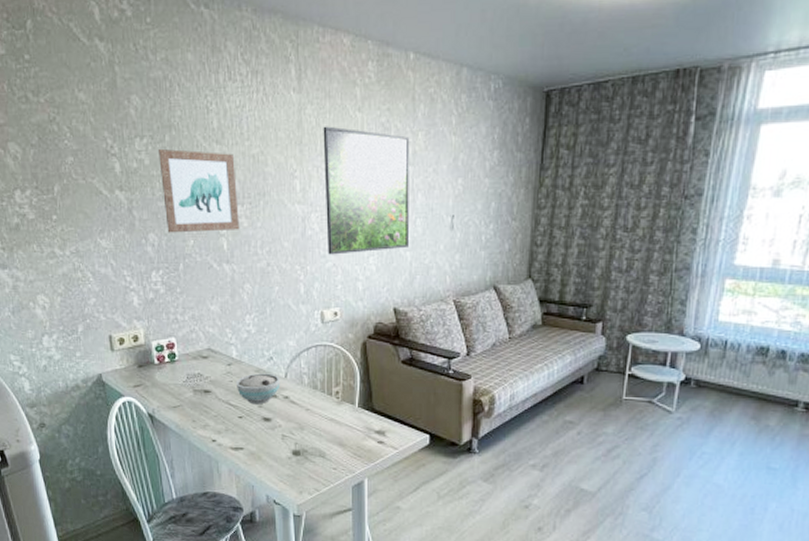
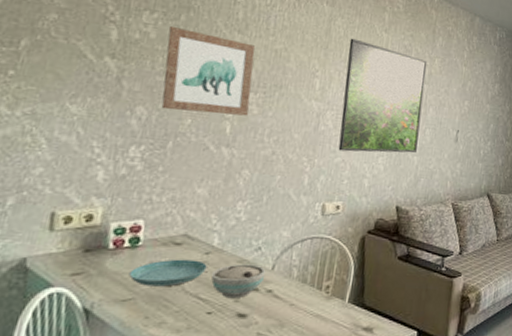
saucer: none [174,370,231,395] -> present [129,259,207,287]

